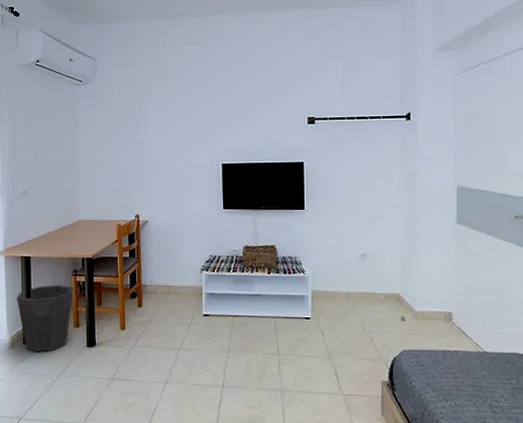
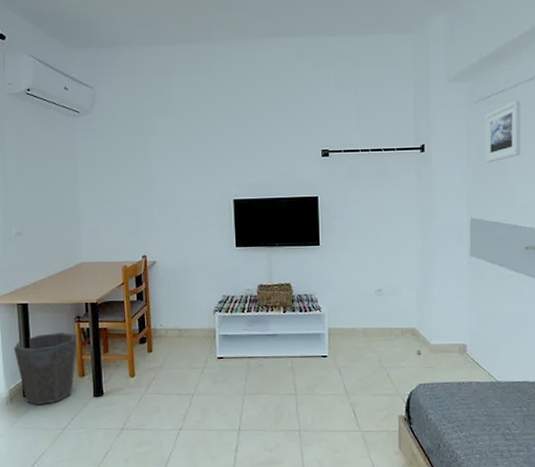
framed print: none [472,69,511,131] -> present [485,100,521,163]

